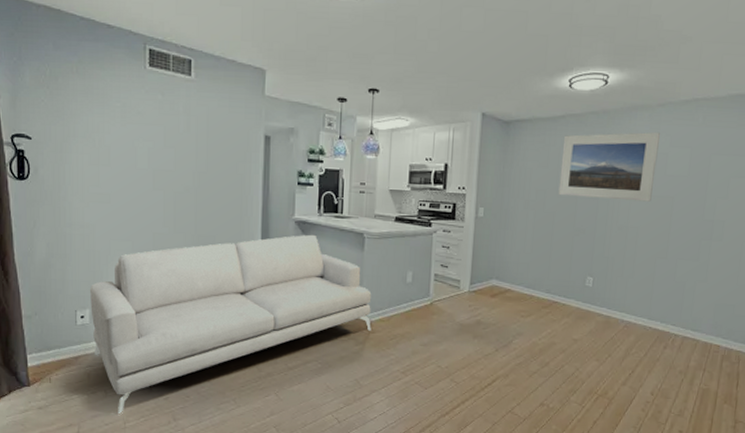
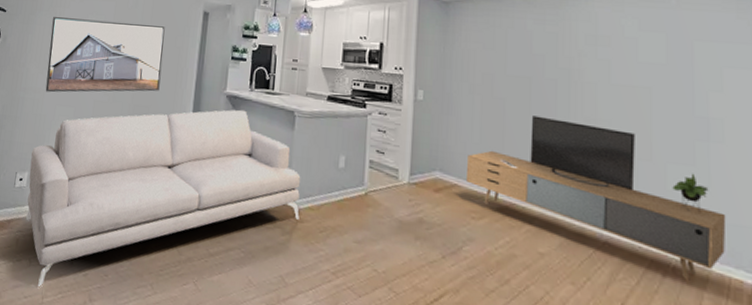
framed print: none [92,144,224,227] -> present [45,17,165,93]
media console: none [519,226,716,349] -> present [467,115,727,280]
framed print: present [558,131,660,202] -> none [508,14,625,92]

